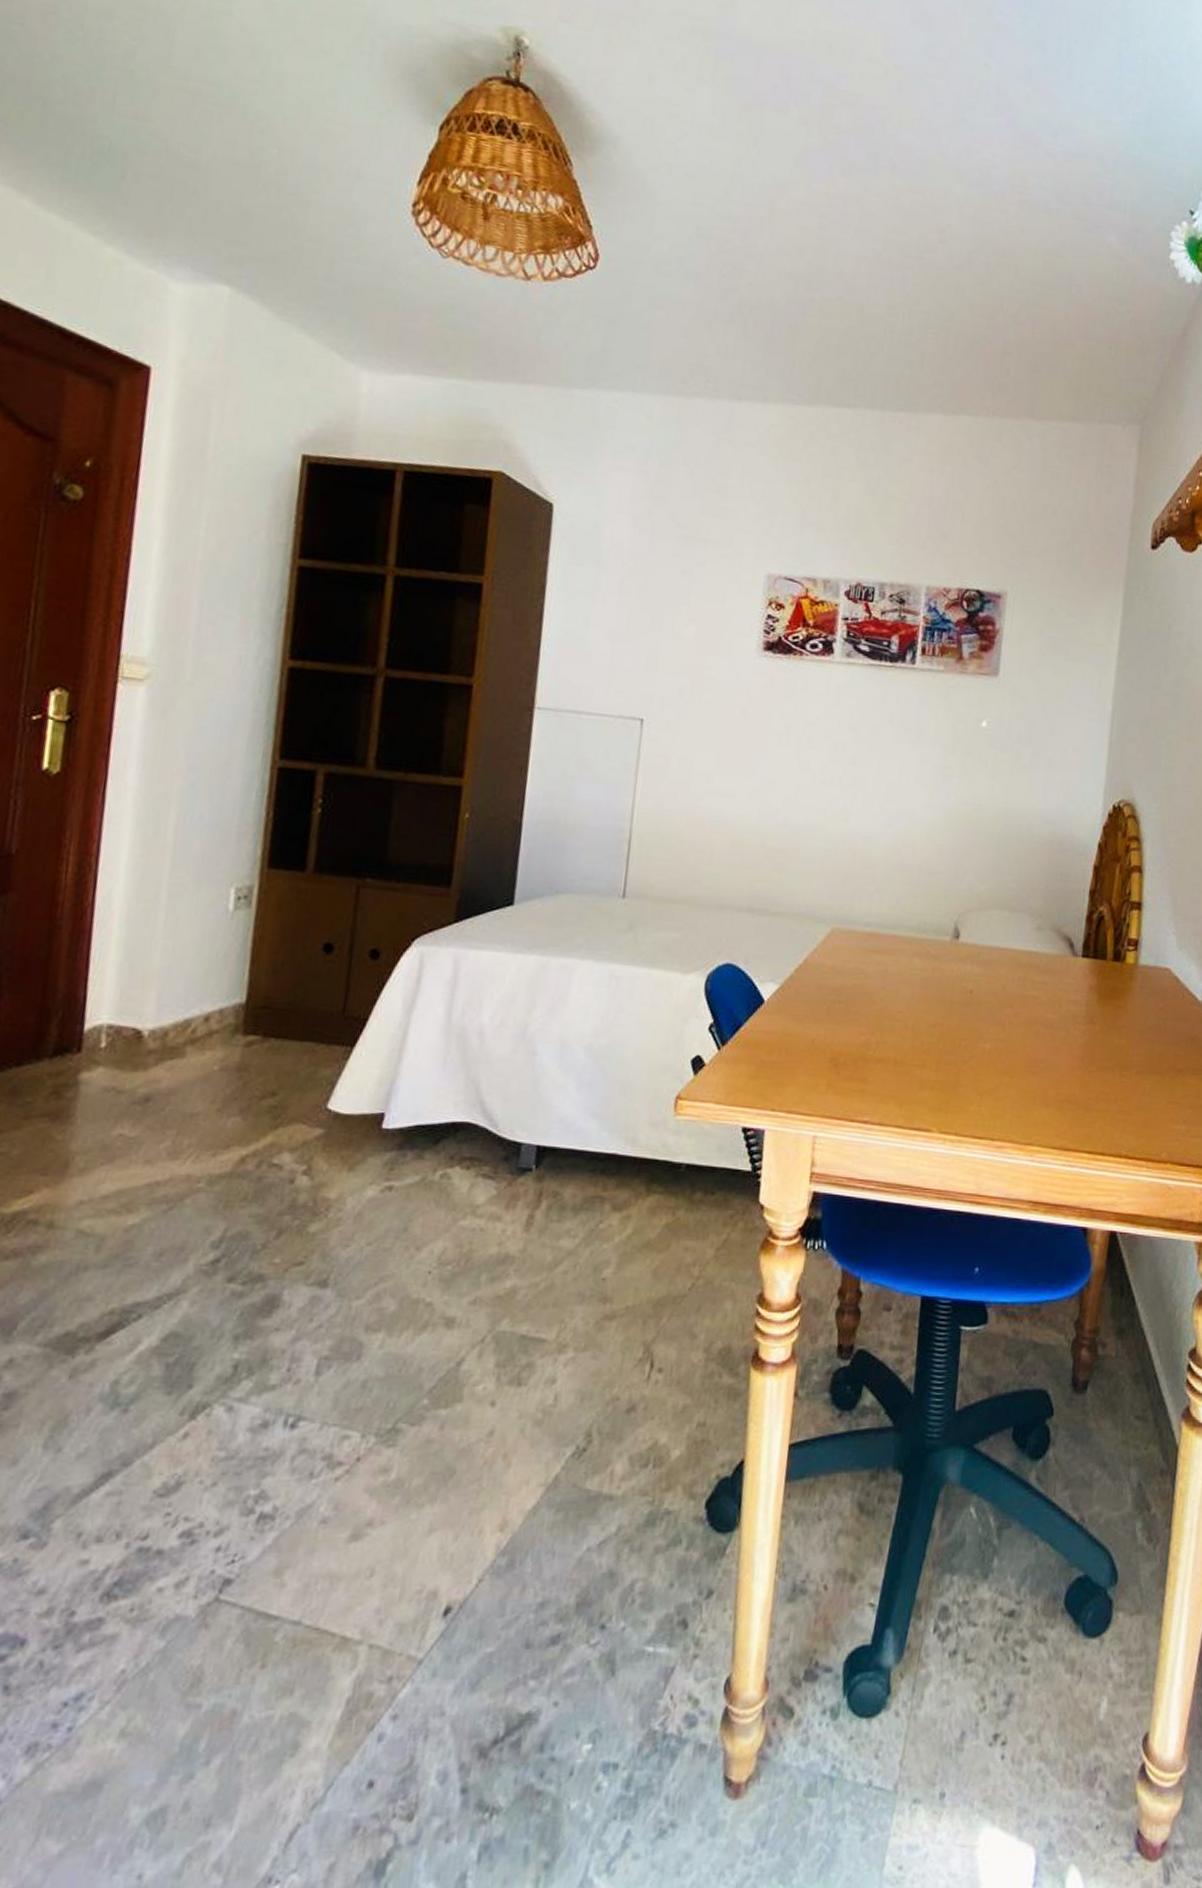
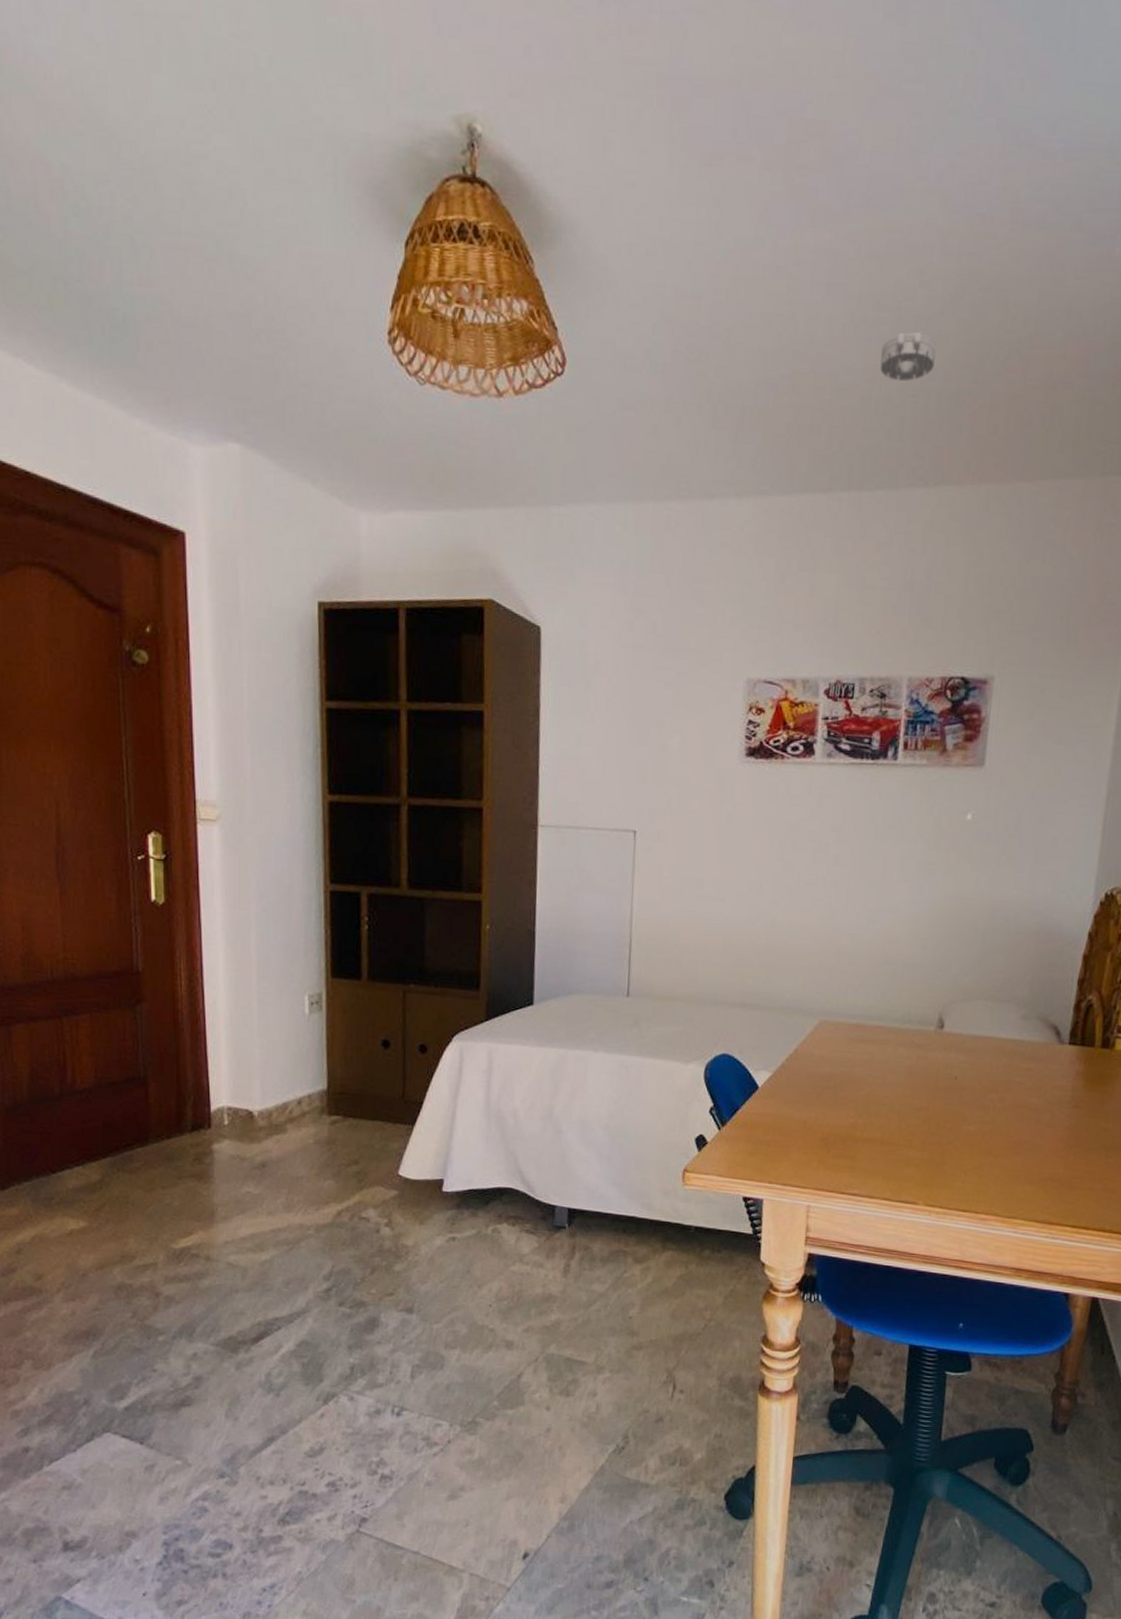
smoke detector: none [903,278,955,321] -> present [880,331,937,381]

